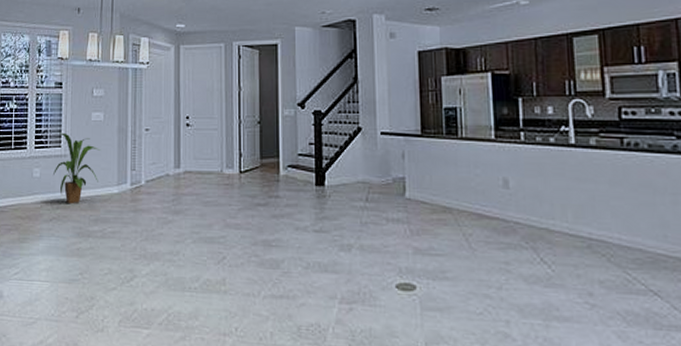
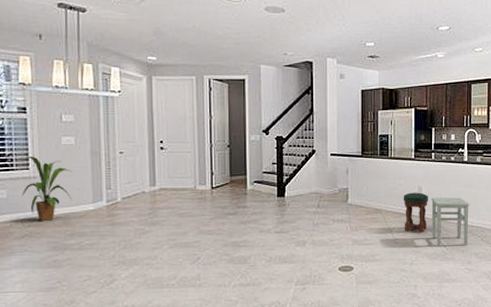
stool: none [481,186,520,245] -> present [403,192,429,233]
stool: none [524,195,586,268] -> present [431,197,469,247]

